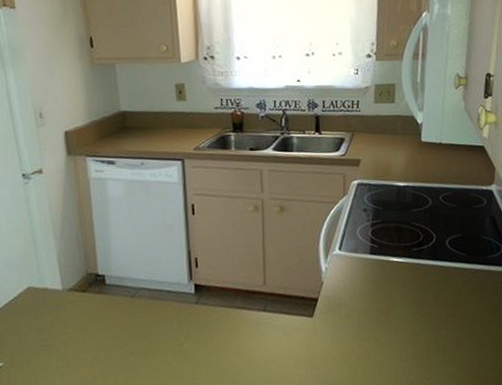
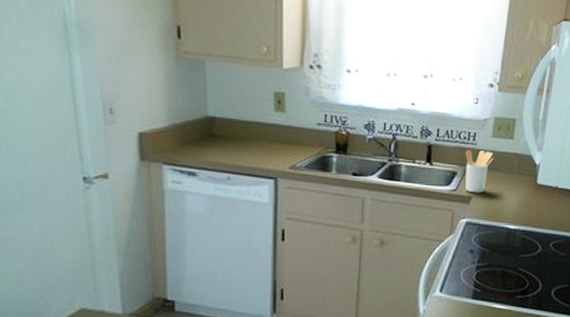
utensil holder: none [350,116,378,156] -> present [465,149,494,193]

